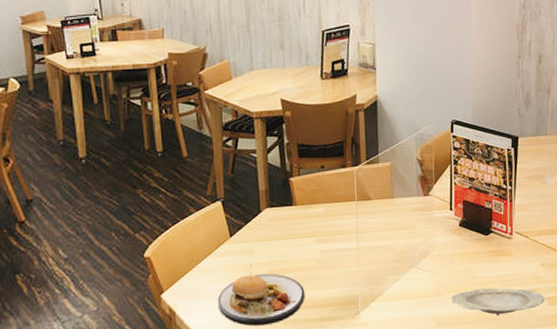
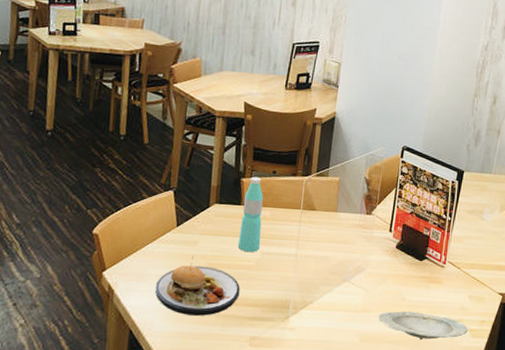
water bottle: none [295,174,319,253] -> present [237,176,263,253]

